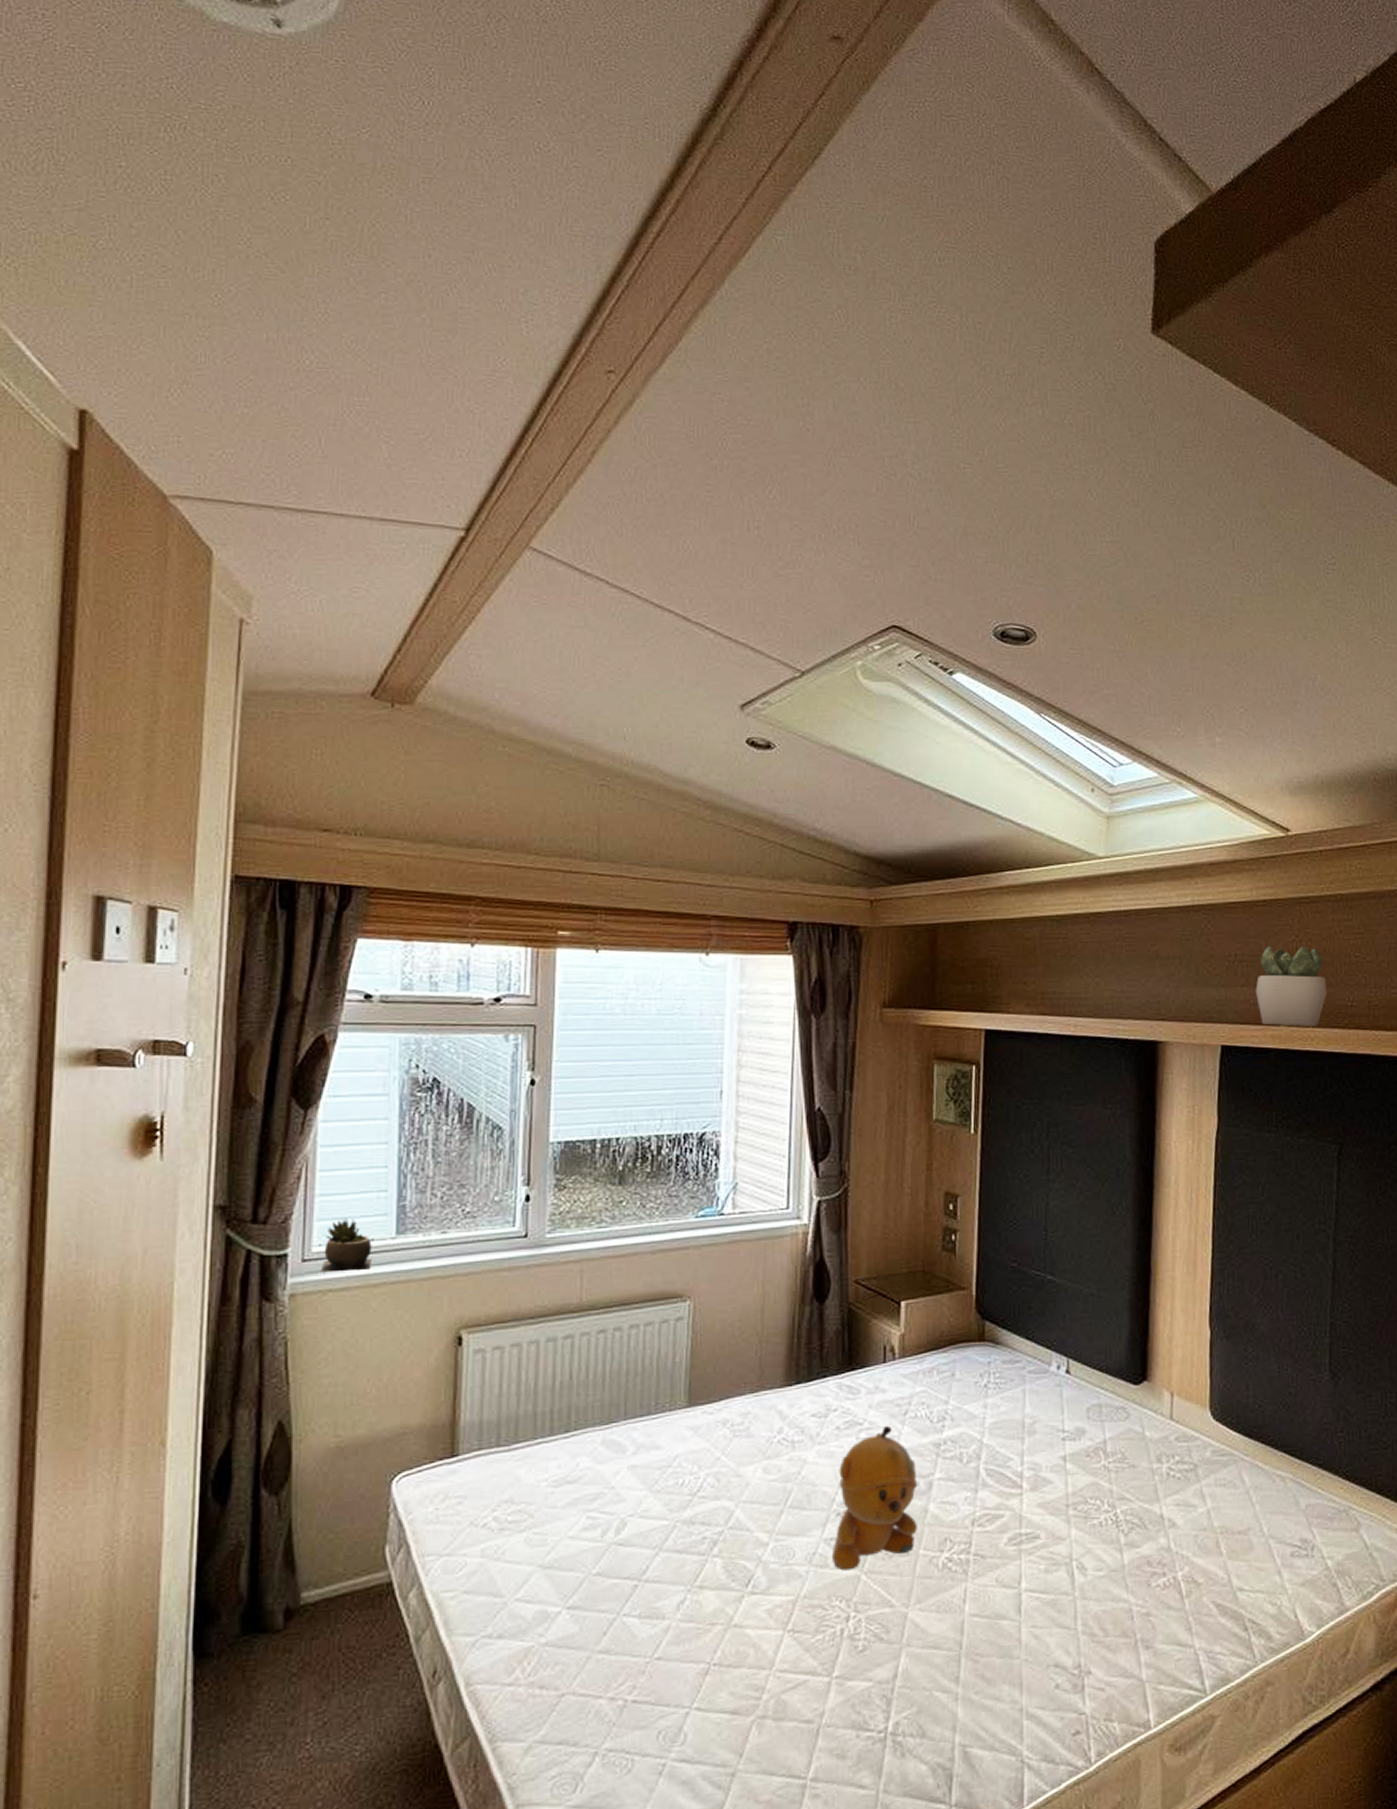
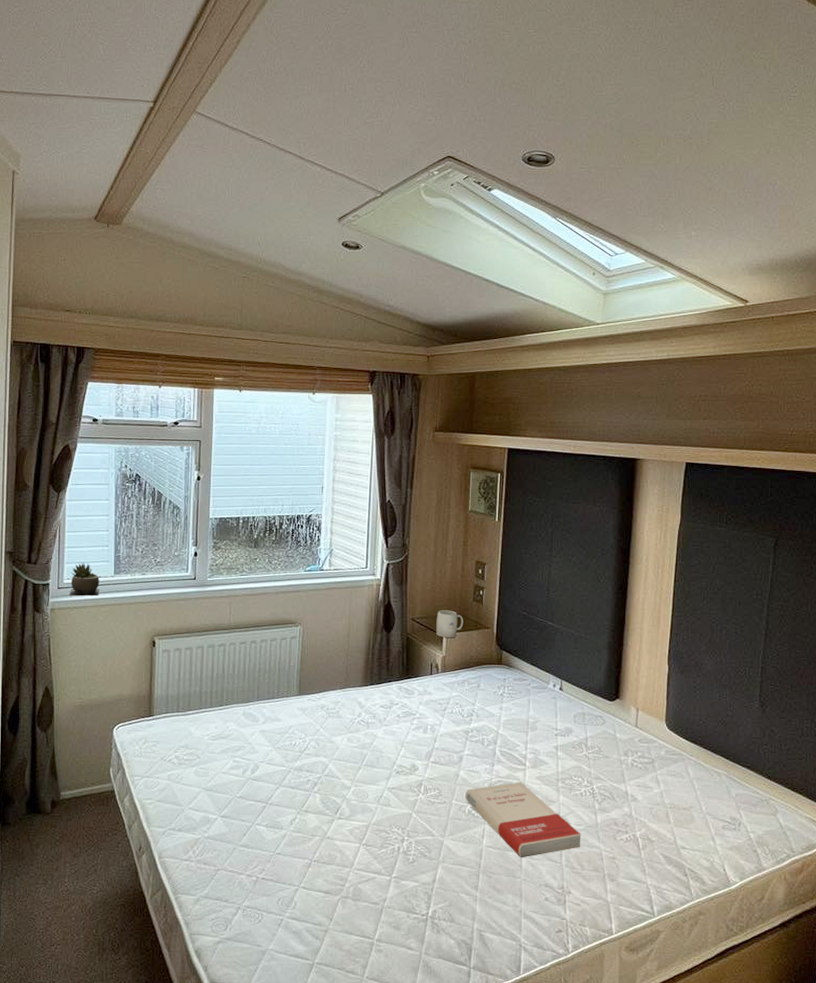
stuffed bear: present [831,1425,918,1571] -> none [392,716,452,810]
mug: none [890,1265,930,1307] -> present [436,610,464,638]
book: none [937,1512,1103,1628] -> present [465,781,581,858]
succulent plant: present [1255,946,1326,1027] -> none [715,390,771,450]

